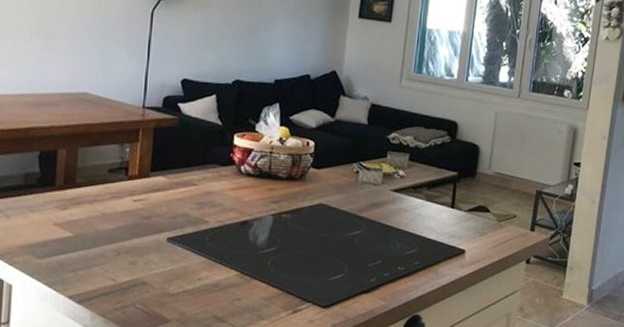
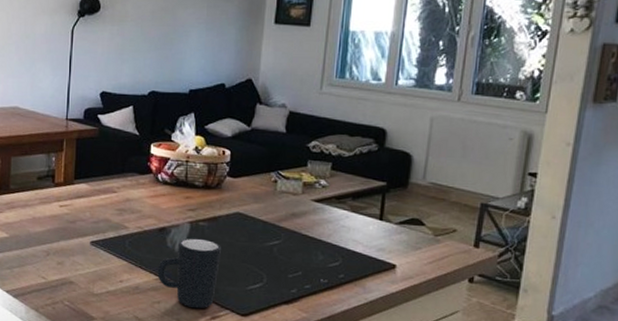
mug: none [238,231,304,303] -> present [157,238,221,309]

